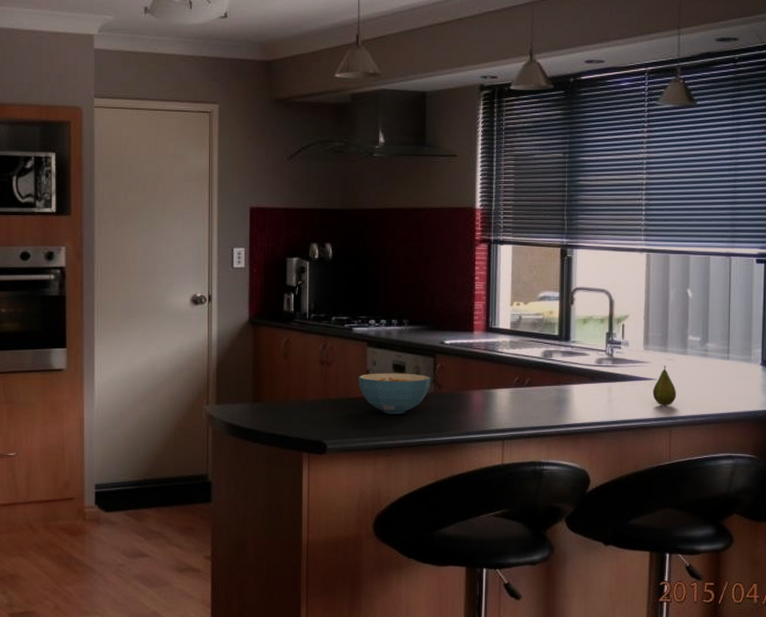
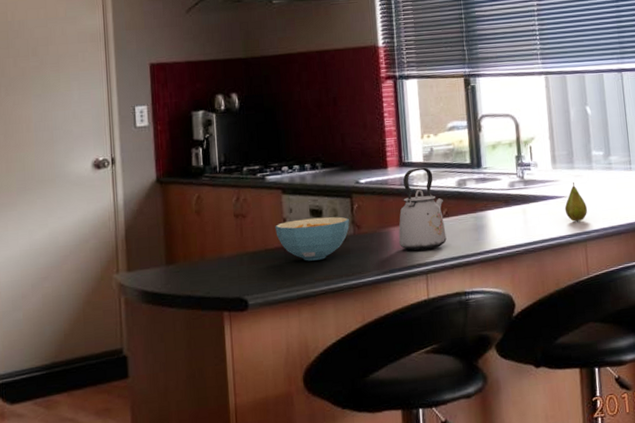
kettle: none [478,334,527,417] -> present [398,167,447,251]

